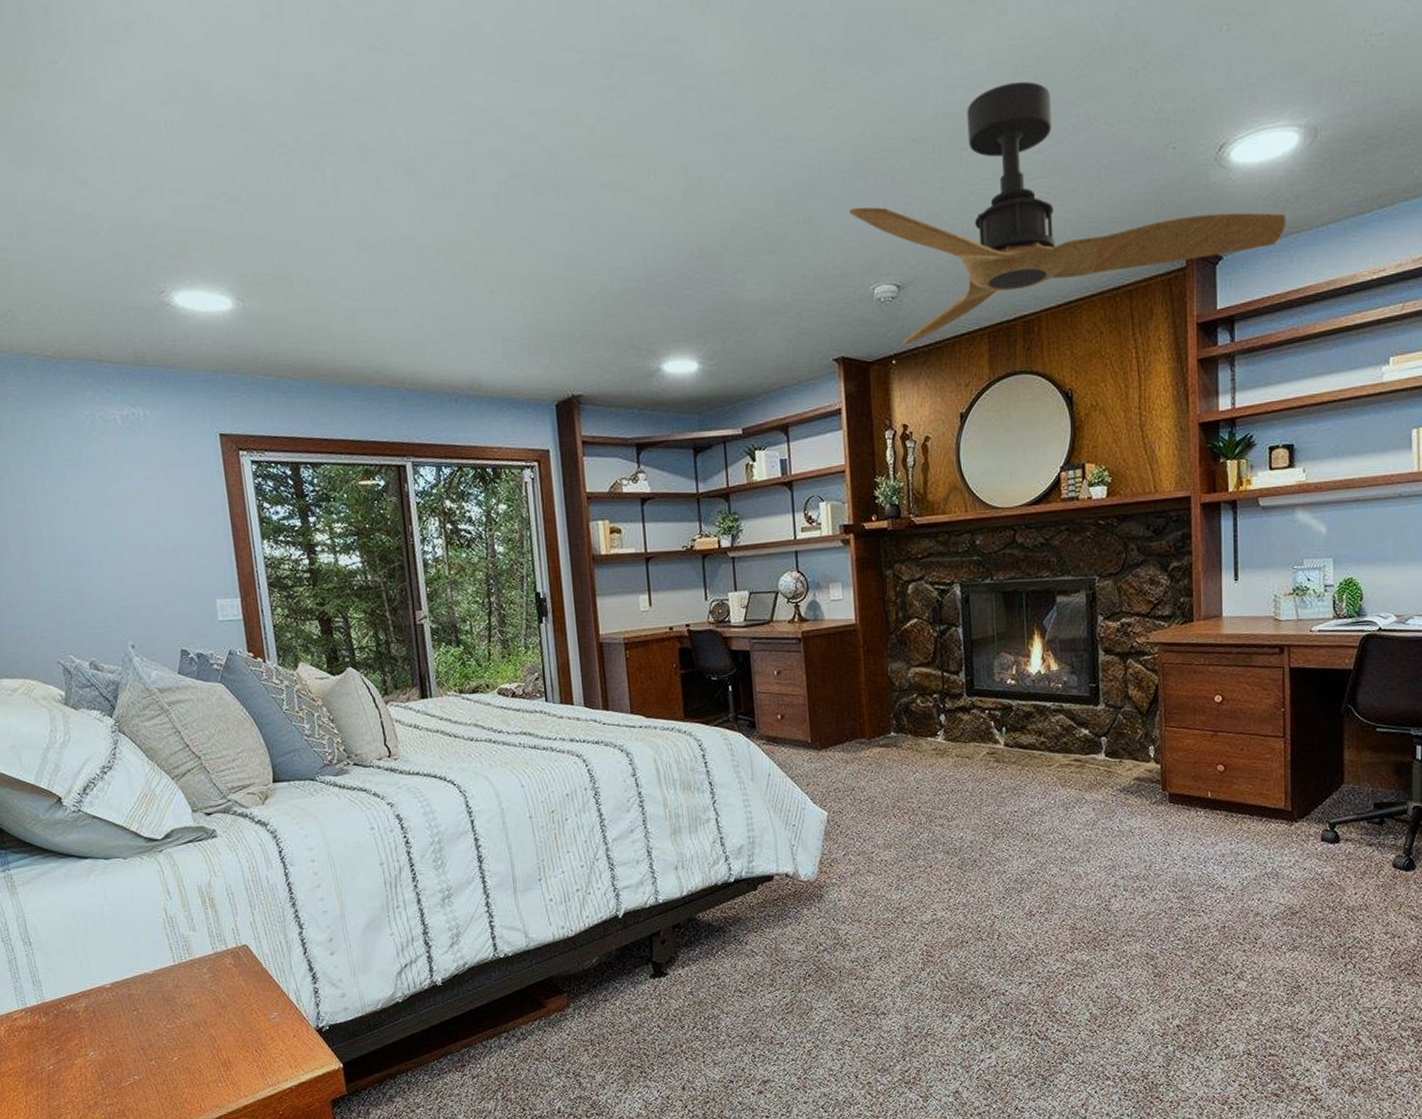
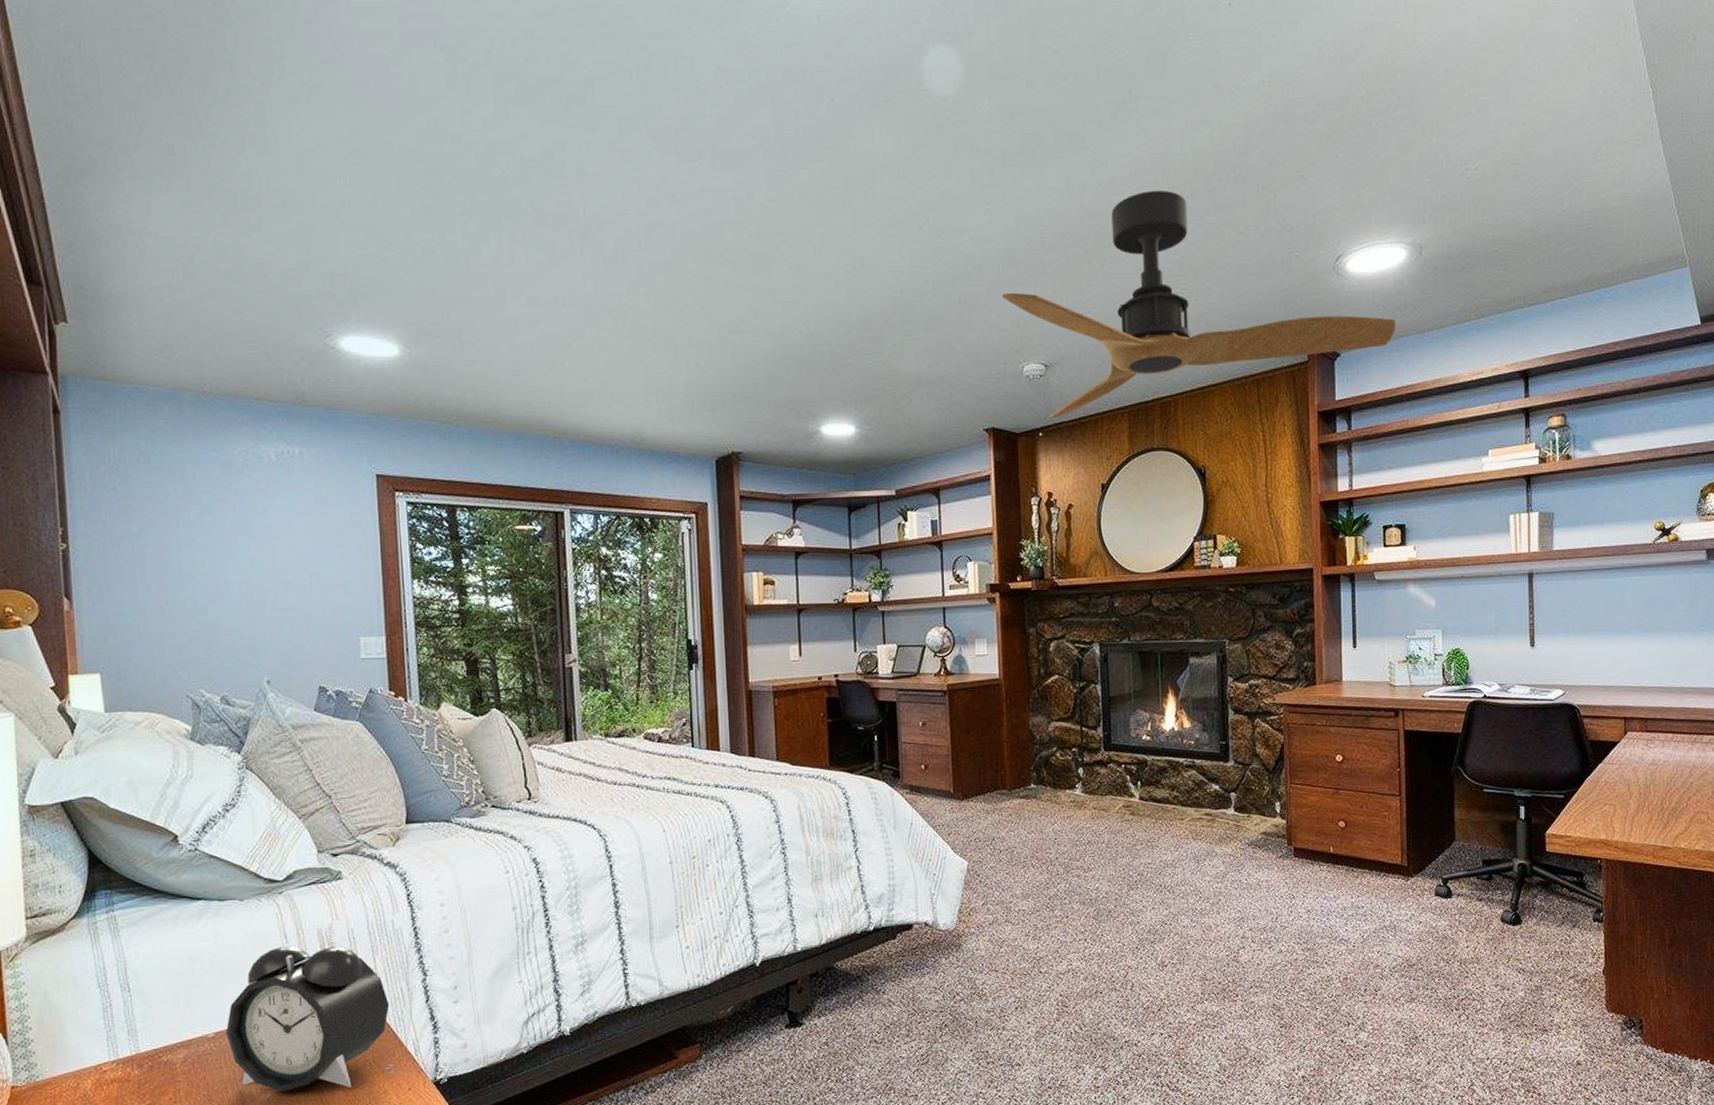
alarm clock: none [121,901,270,1038] -> present [226,946,390,1091]

